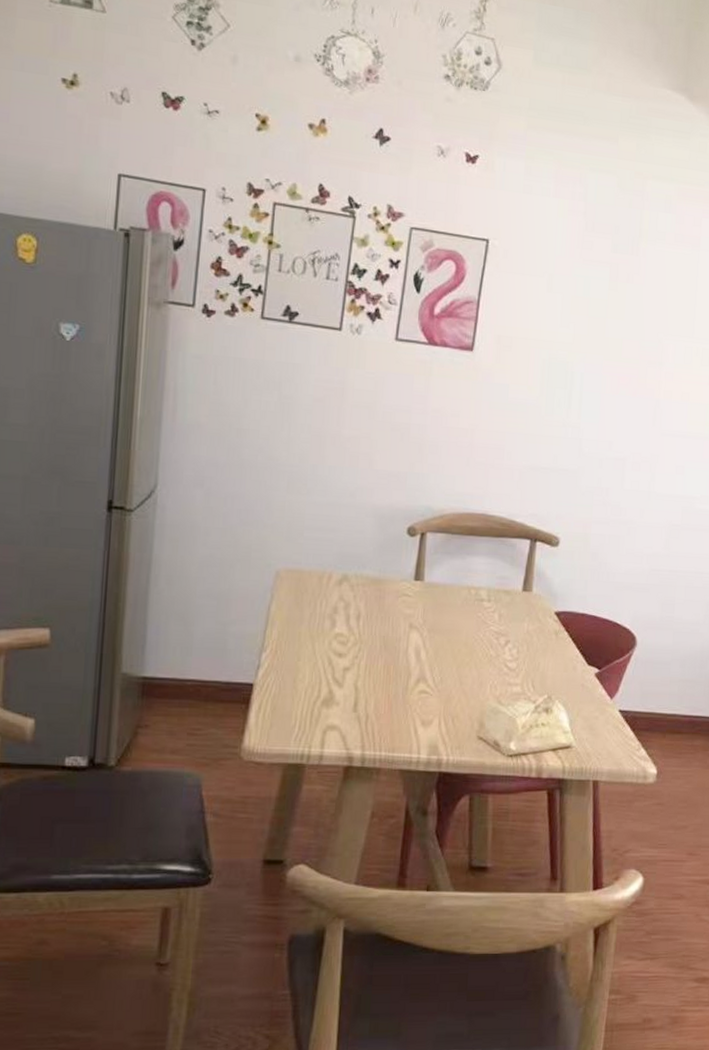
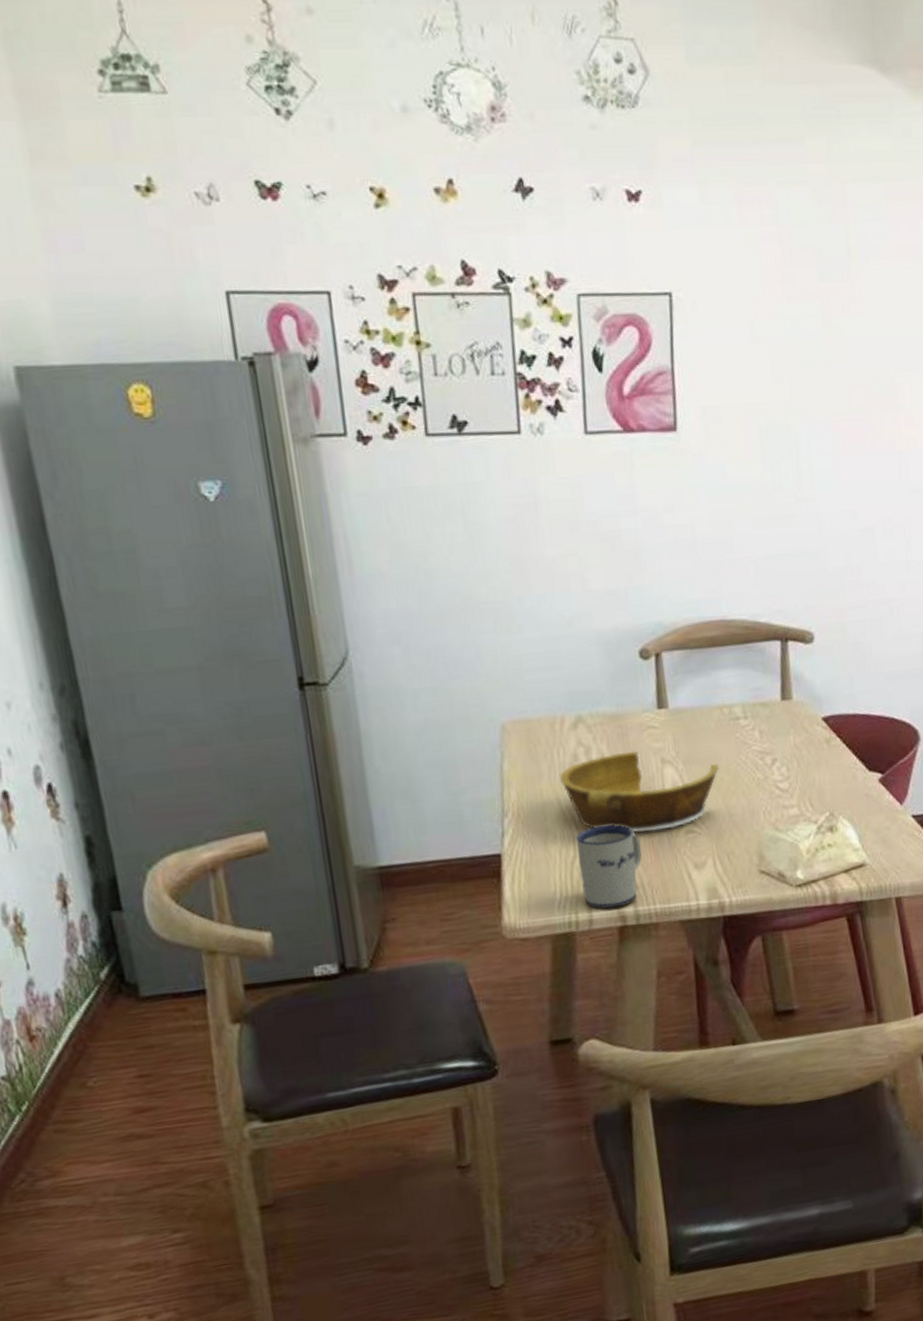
bowl: none [318,612,459,687] -> present [559,750,719,832]
mug: none [319,673,378,748] -> present [576,824,642,909]

